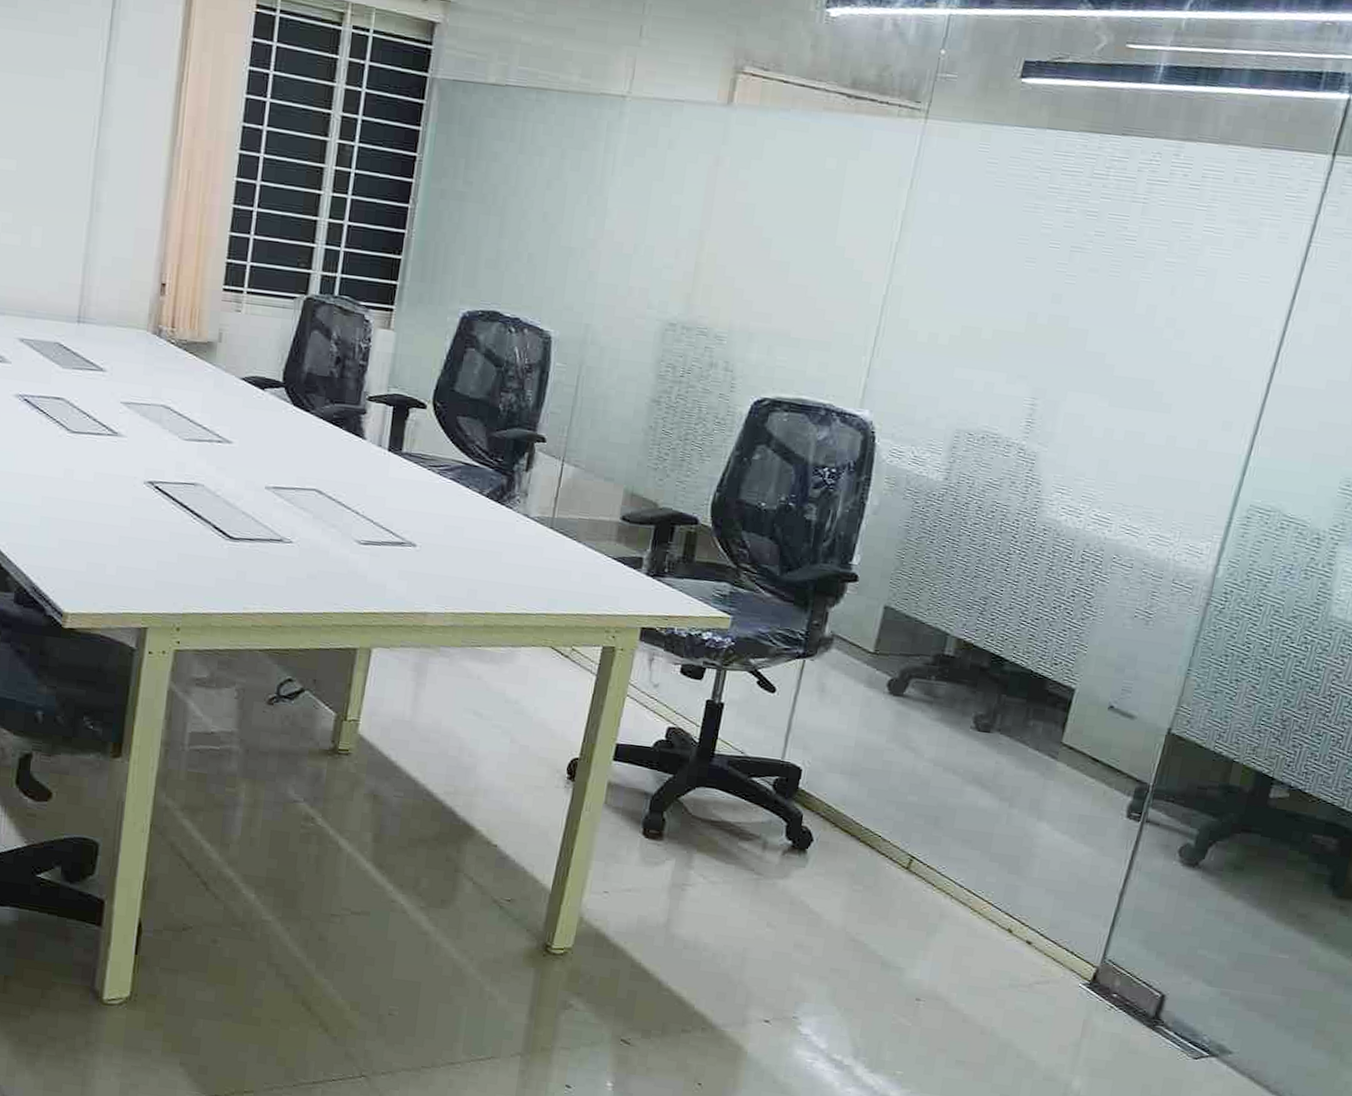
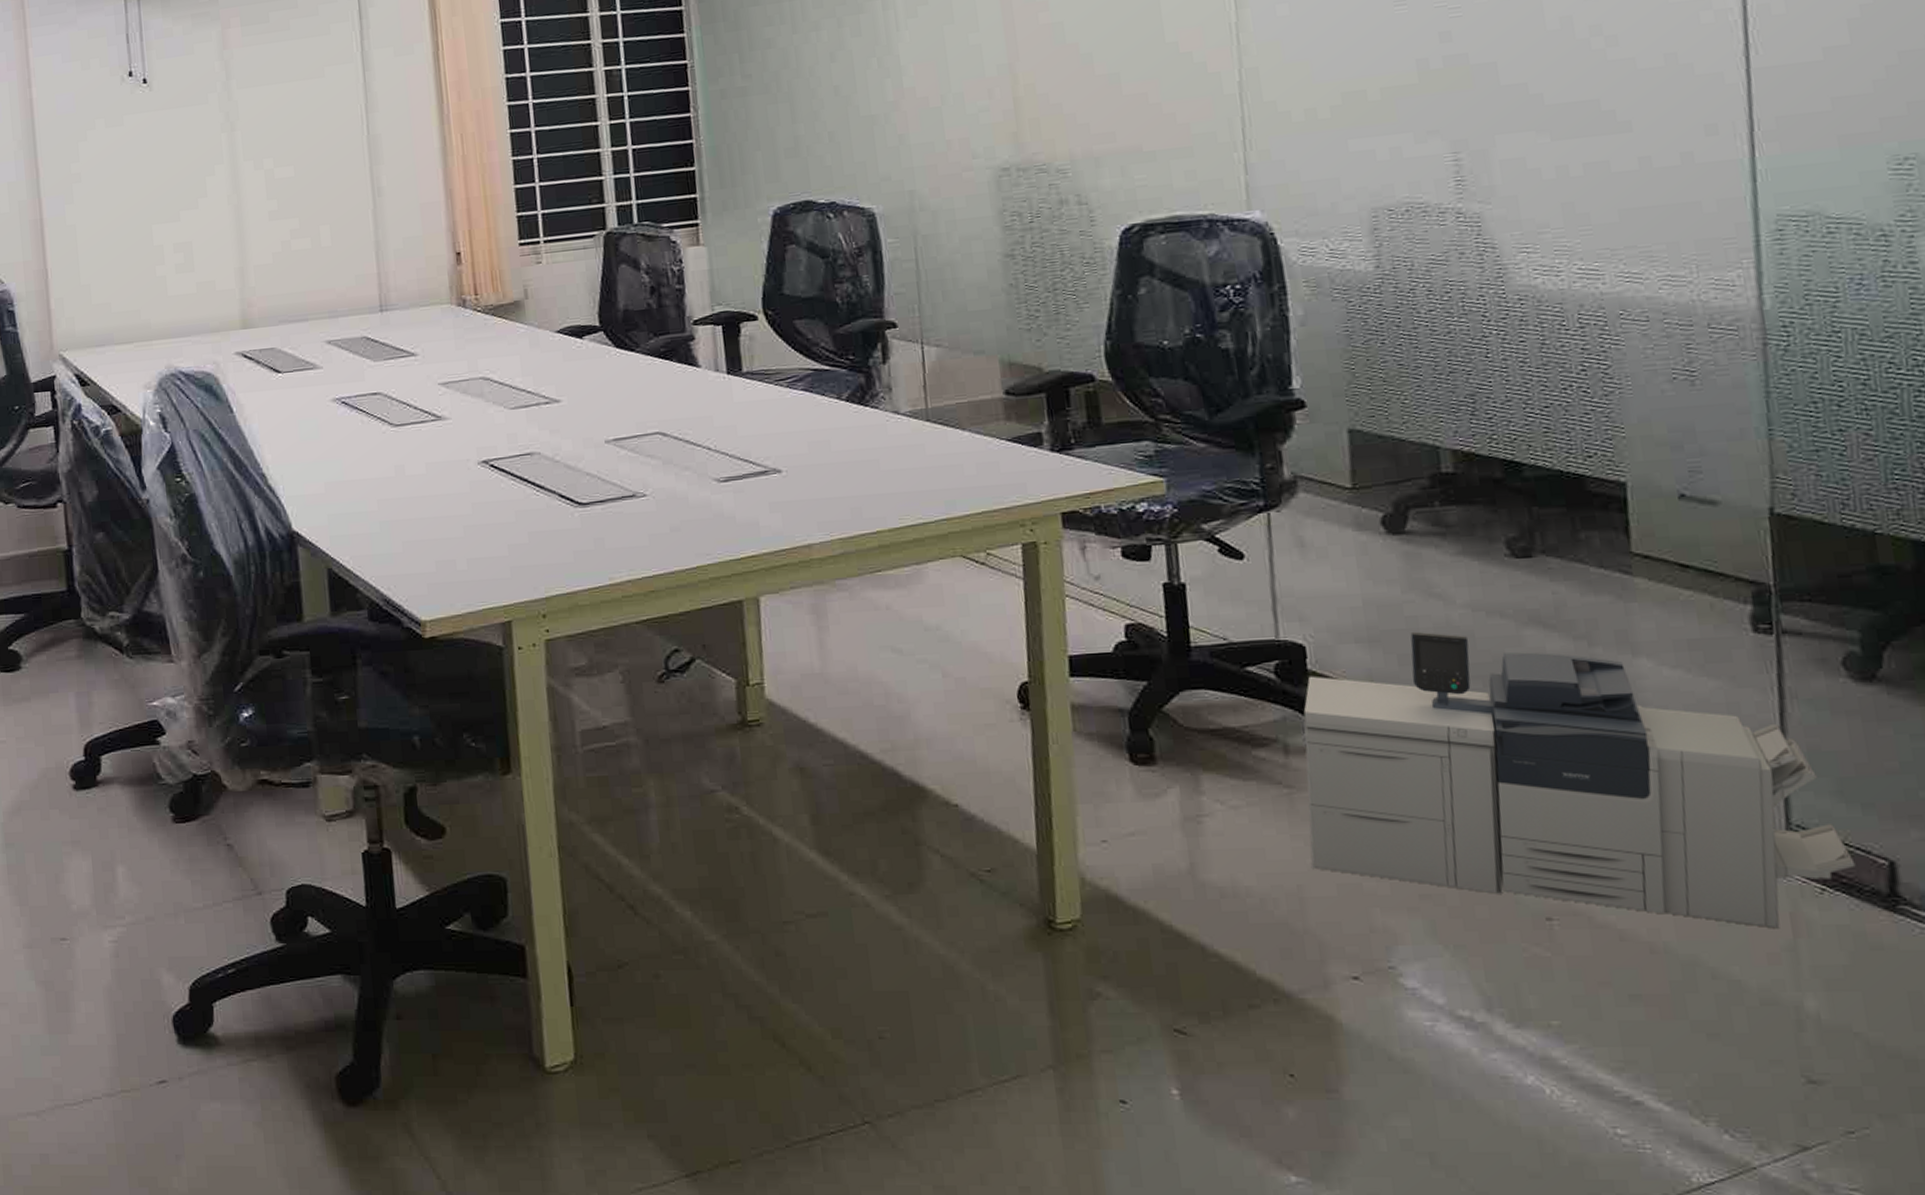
printer: none [758,772,1139,1030] -> present [1303,631,1856,929]

